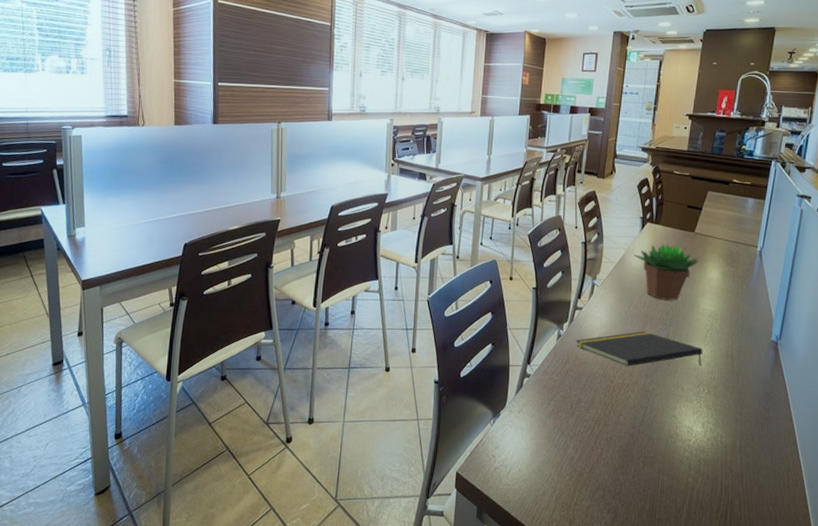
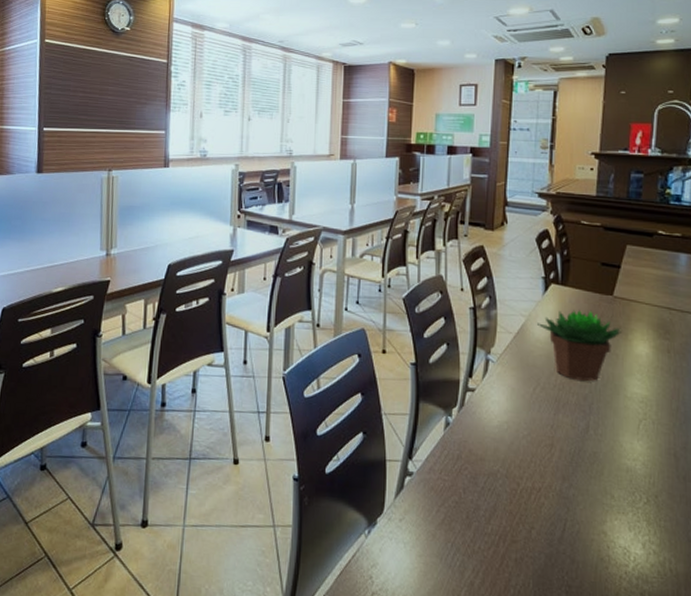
notepad: present [575,331,703,367] -> none [468,419,636,468]

